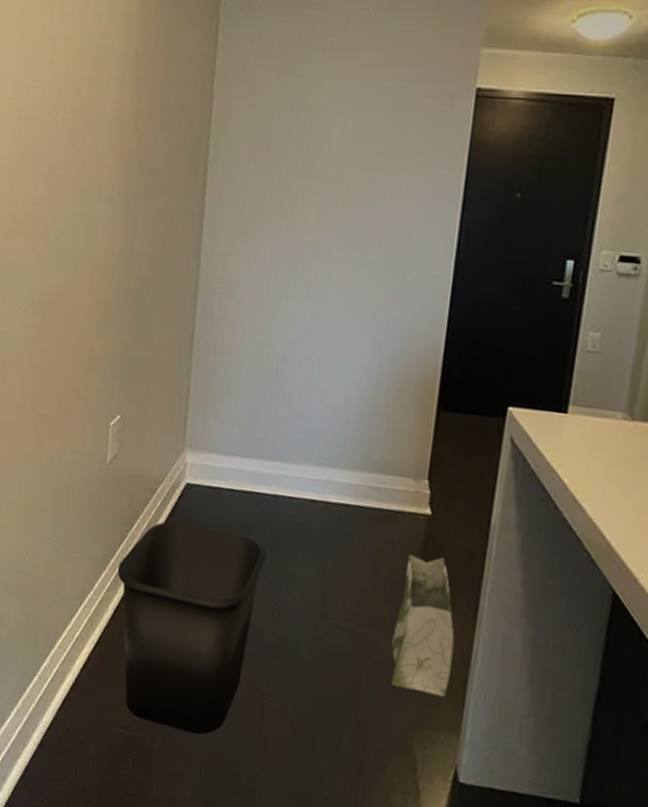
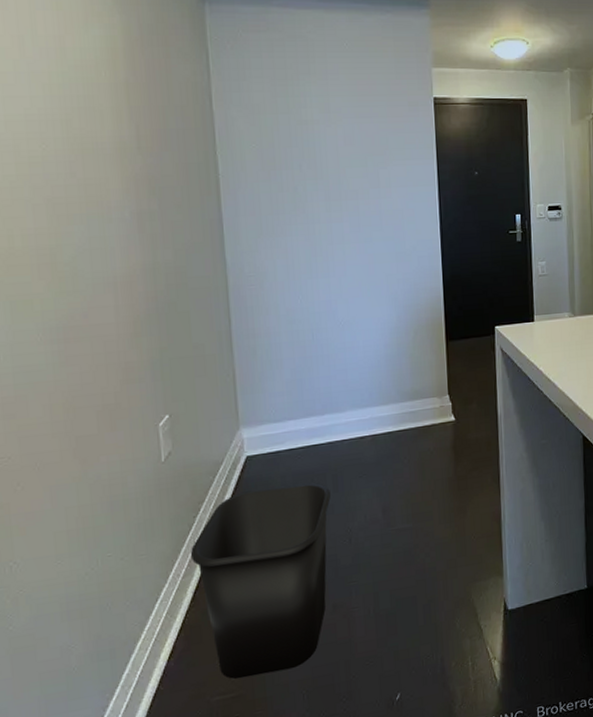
grocery bag: present [391,553,455,698] -> none [442,449,489,559]

